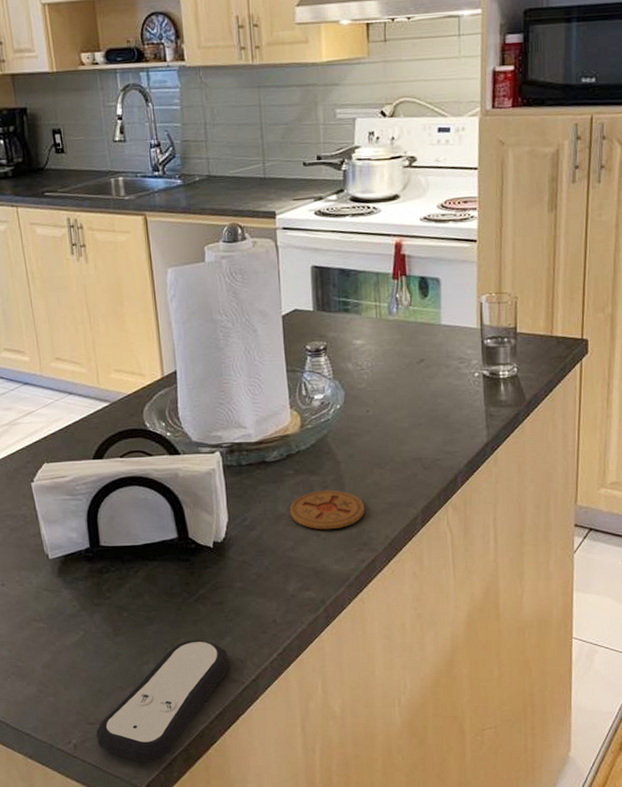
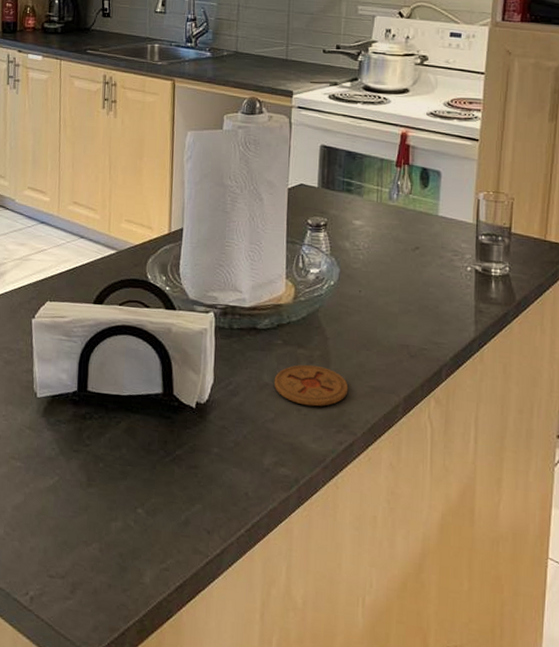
remote control: present [95,639,230,763] -> none [53,501,197,629]

